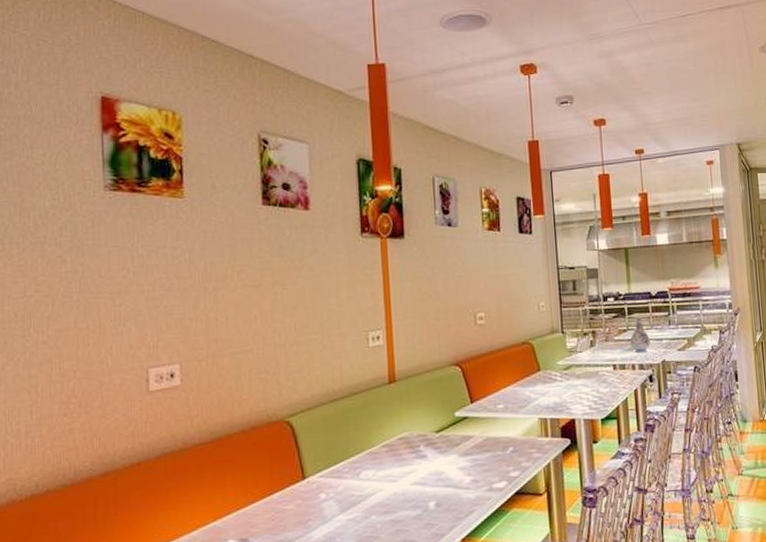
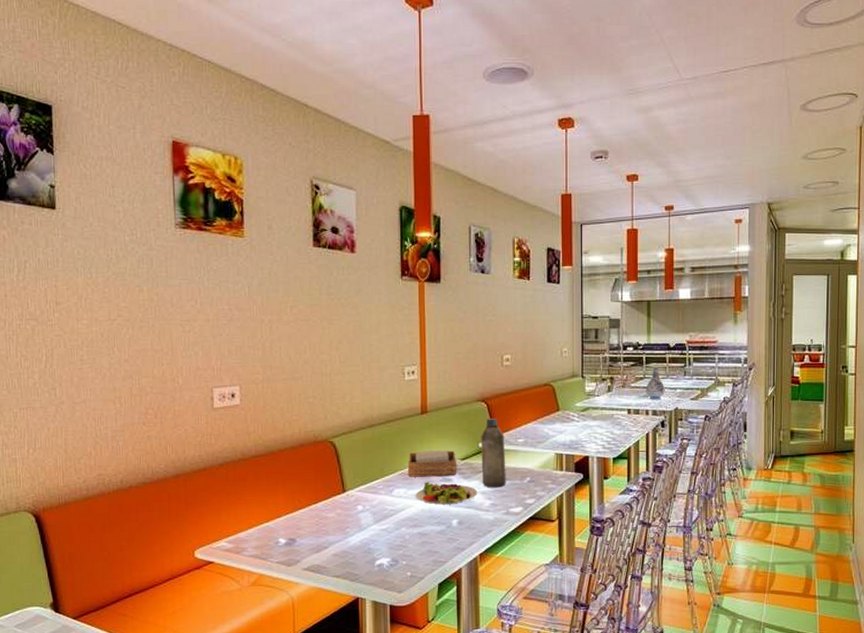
napkin holder: none [376,422,432,457] -> present [408,450,457,477]
salad plate: none [385,459,456,486] -> present [415,482,478,505]
water bottle: none [456,384,487,462] -> present [481,419,506,488]

